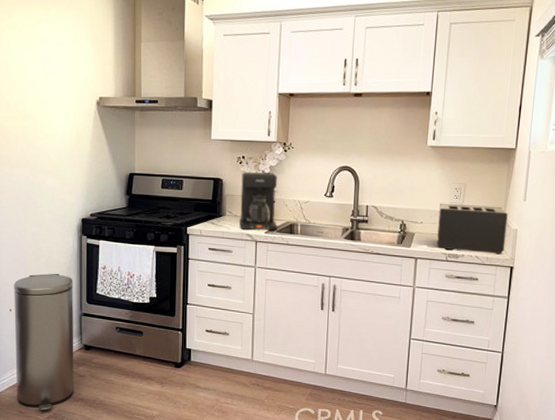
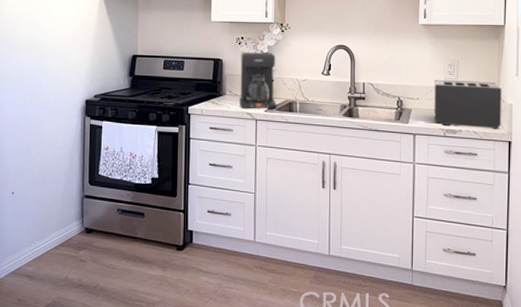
pedal bin: present [14,273,74,410] -> none [16,155,76,298]

